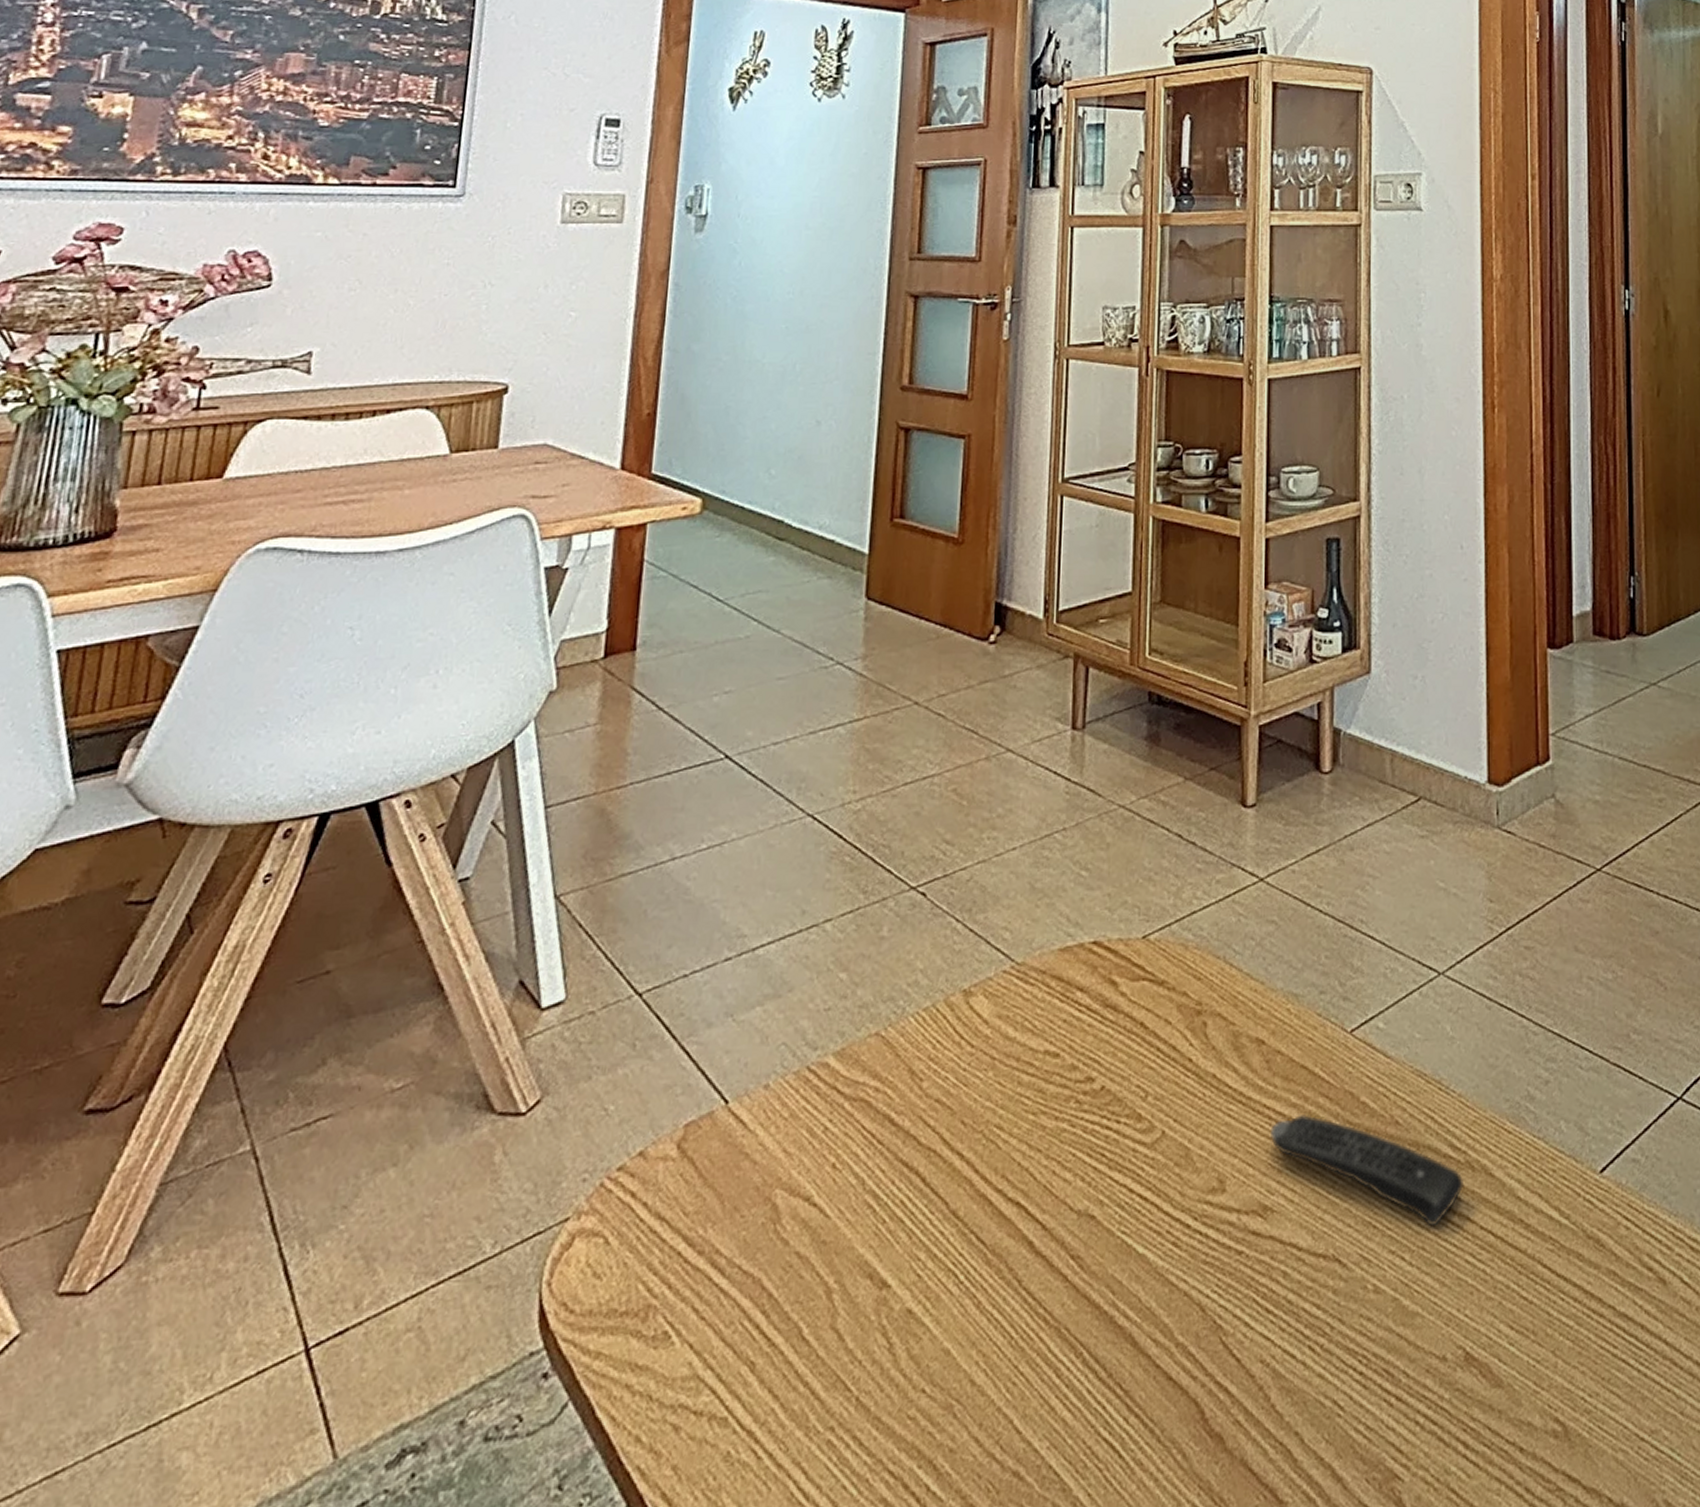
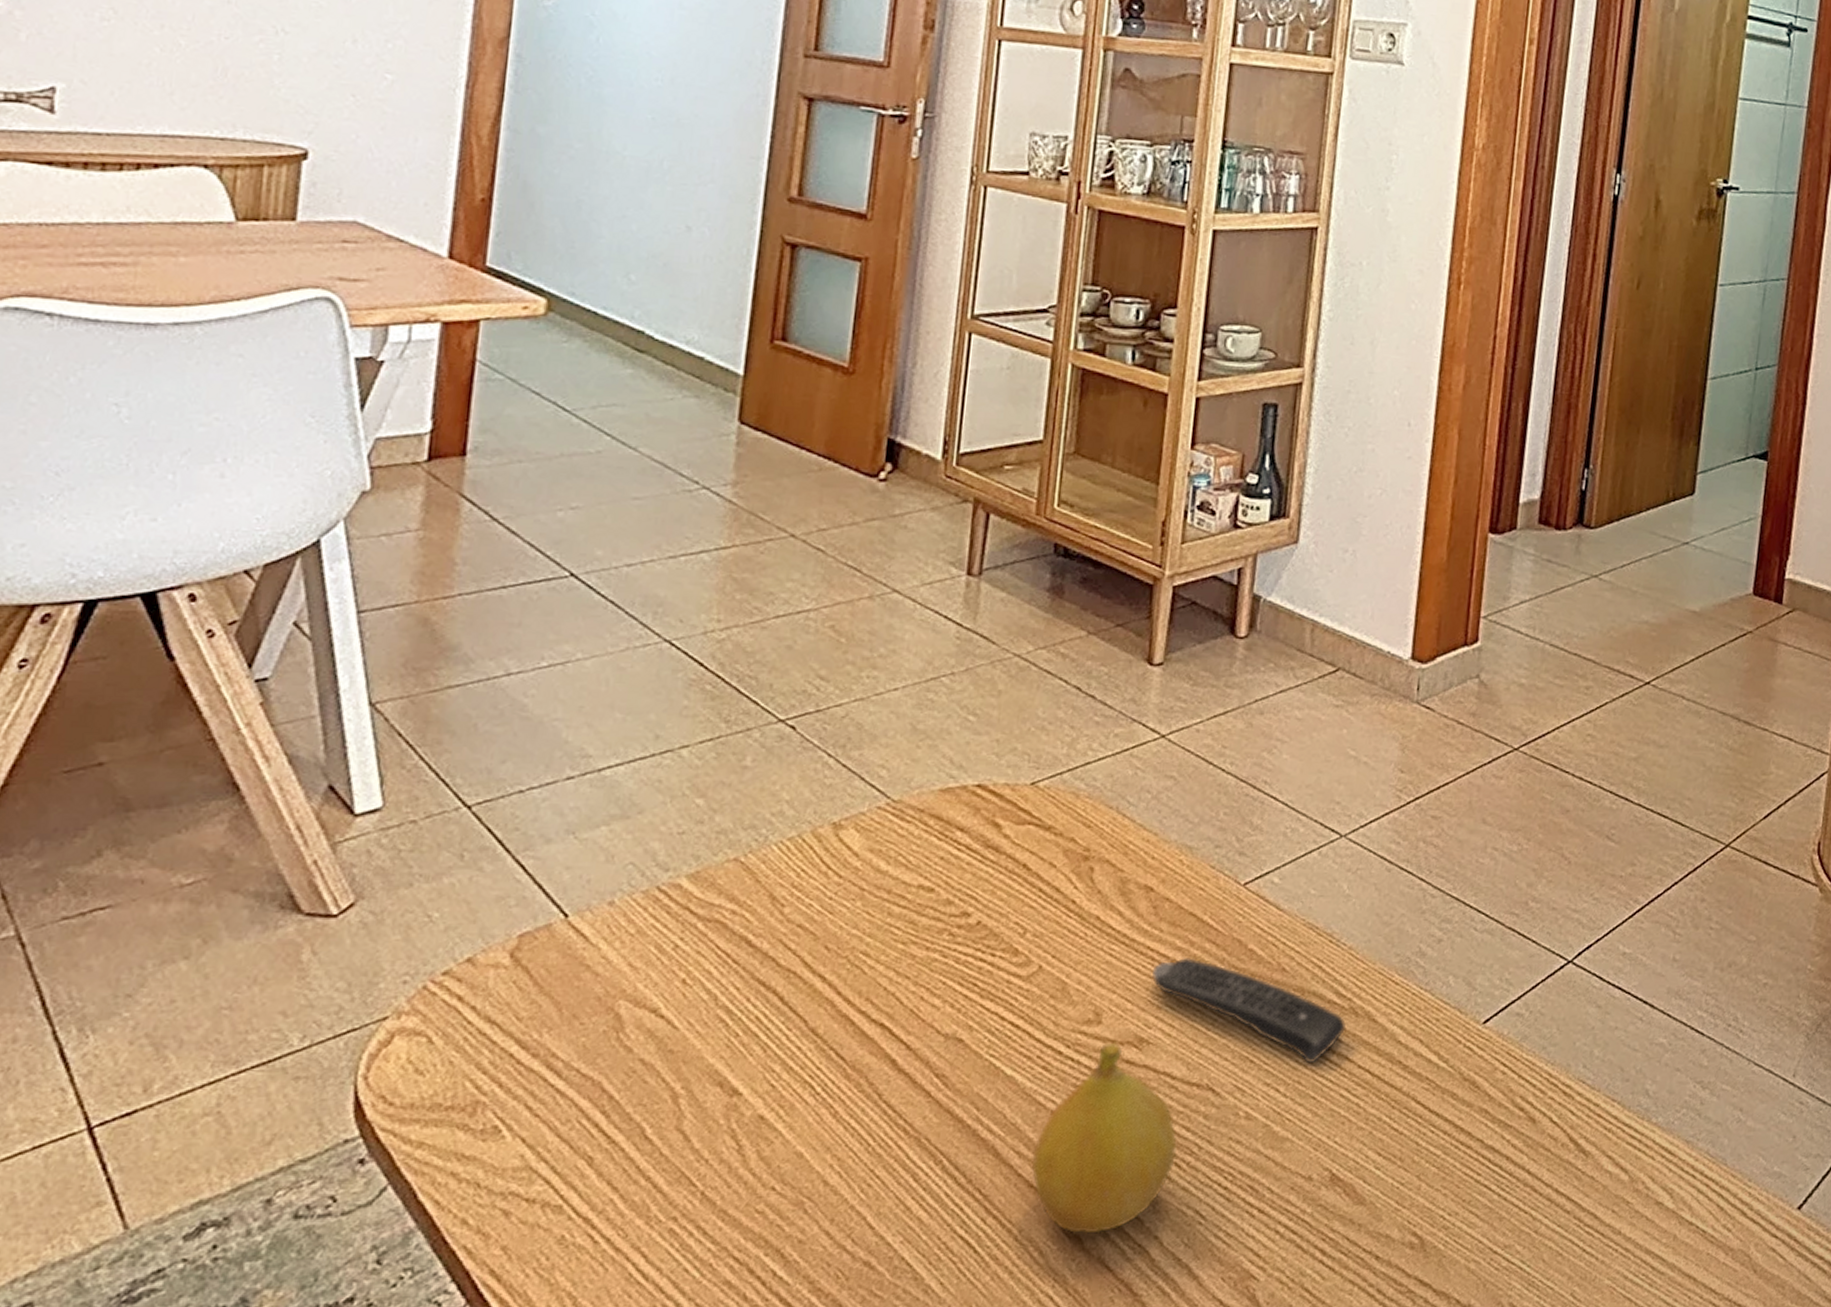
fruit: none [1168,1211,1309,1432] -> present [1031,1042,1178,1234]

